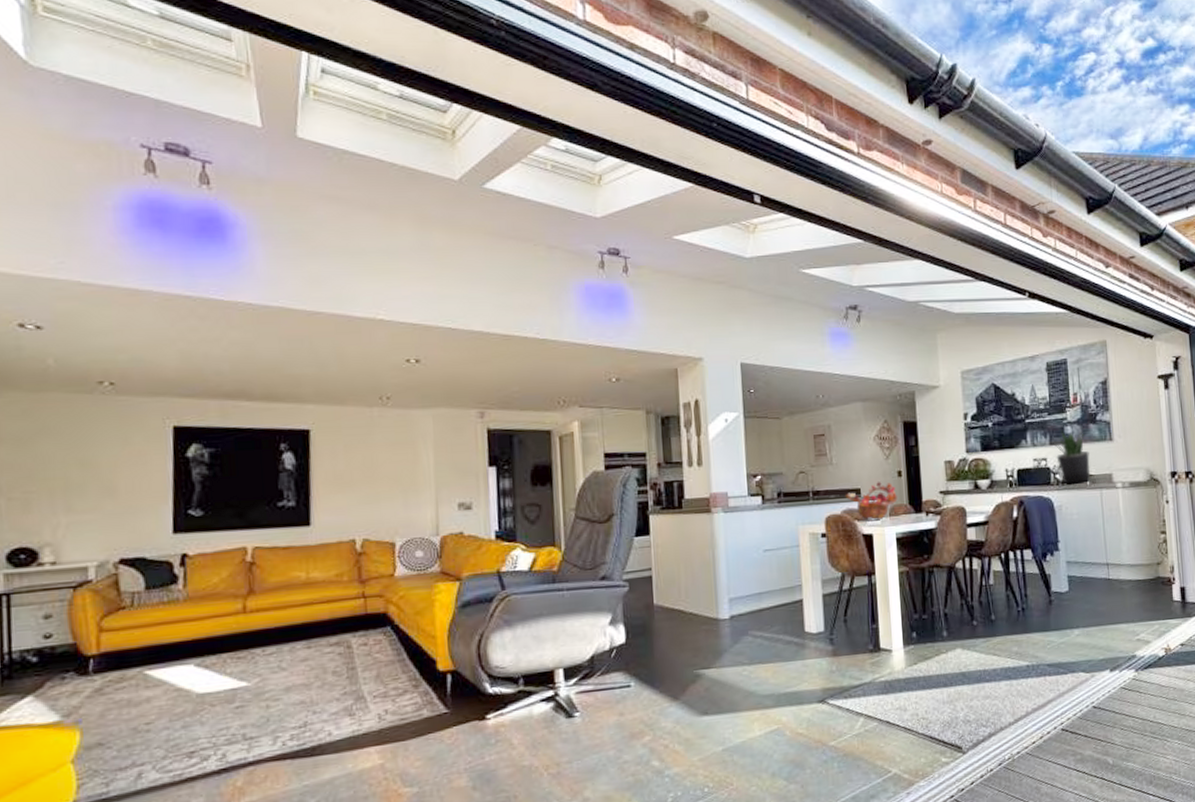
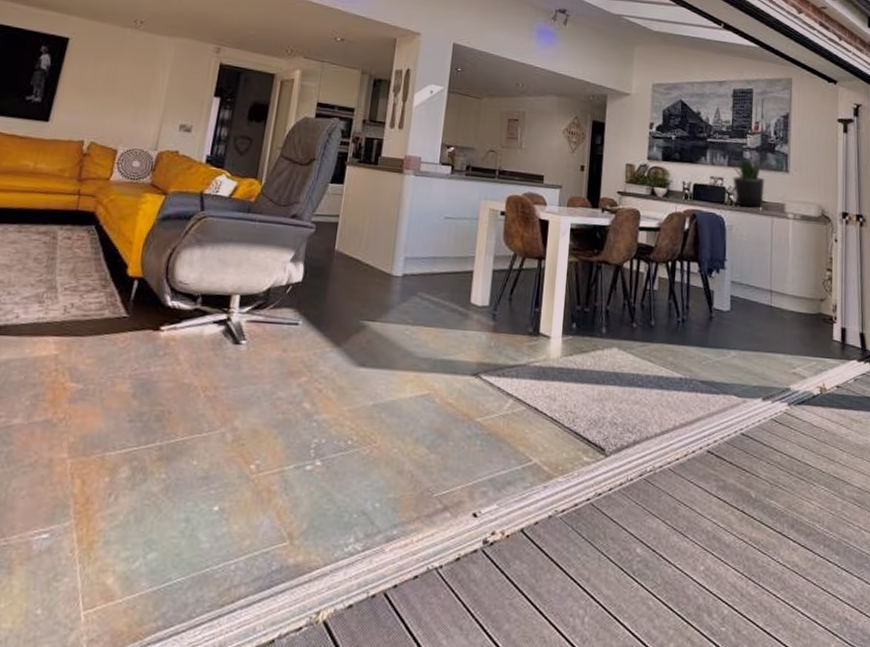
flower arrangement: present [845,482,897,521] -> none [528,172,577,209]

